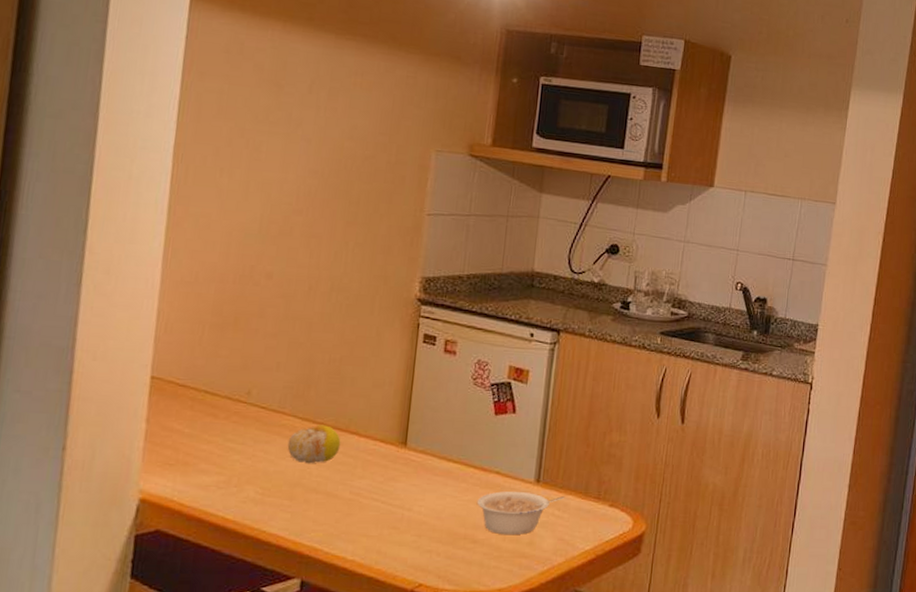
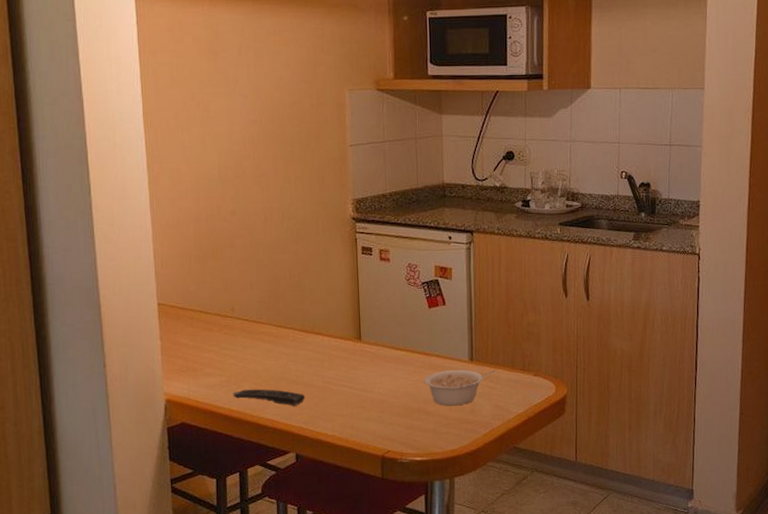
remote control: none [231,494,325,520] -> present [233,389,305,406]
fruit: present [287,425,341,464] -> none [268,329,310,362]

